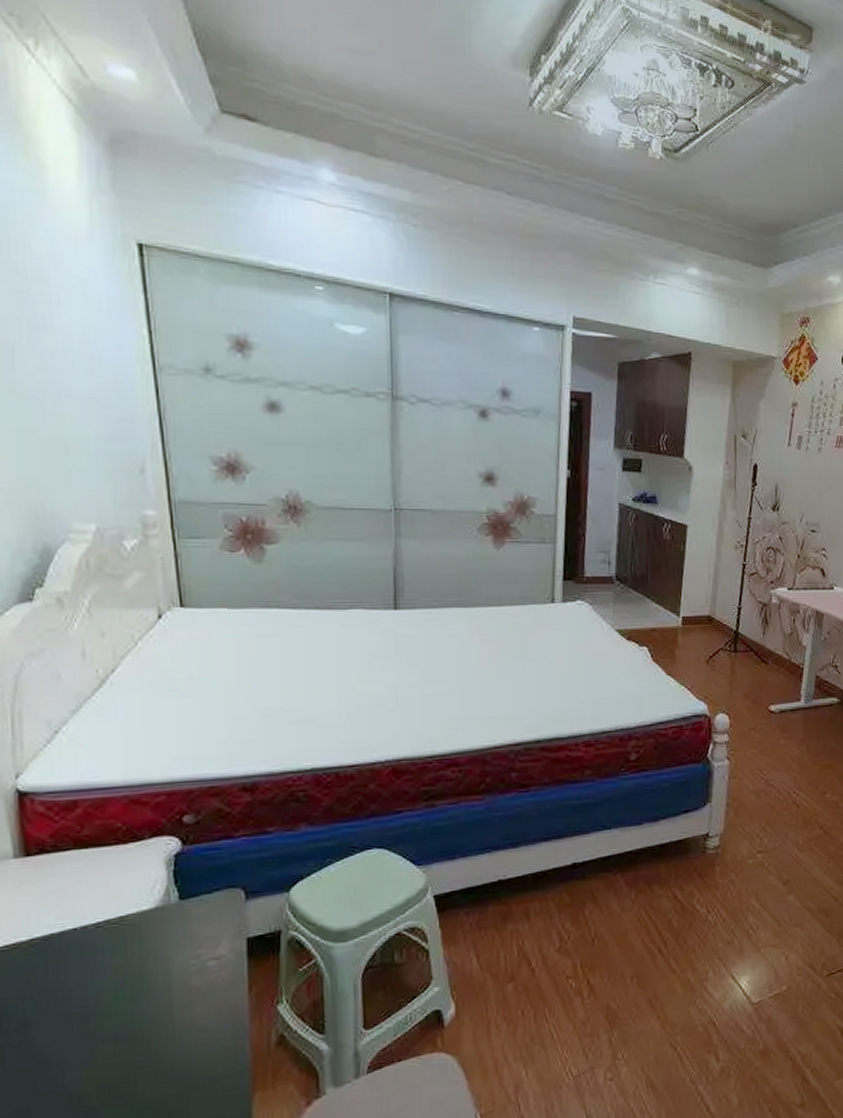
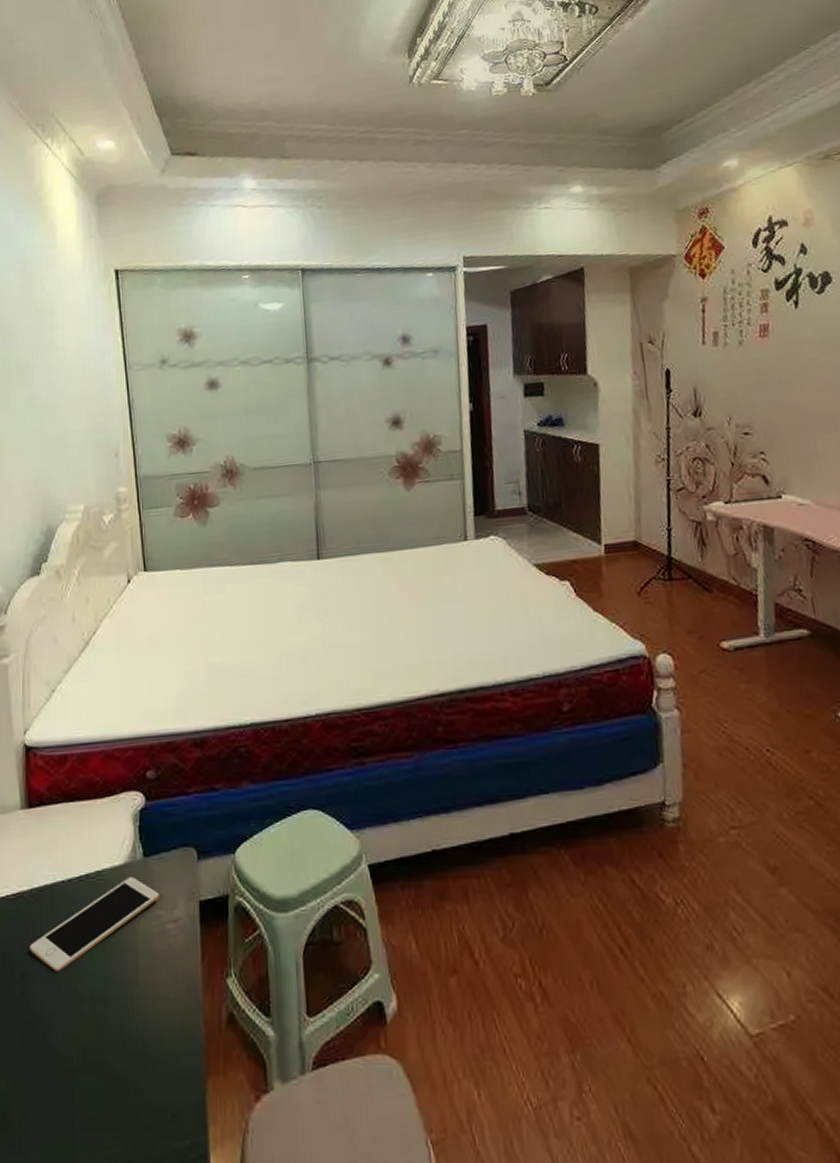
cell phone: none [31,920,199,1017] -> present [30,877,159,971]

